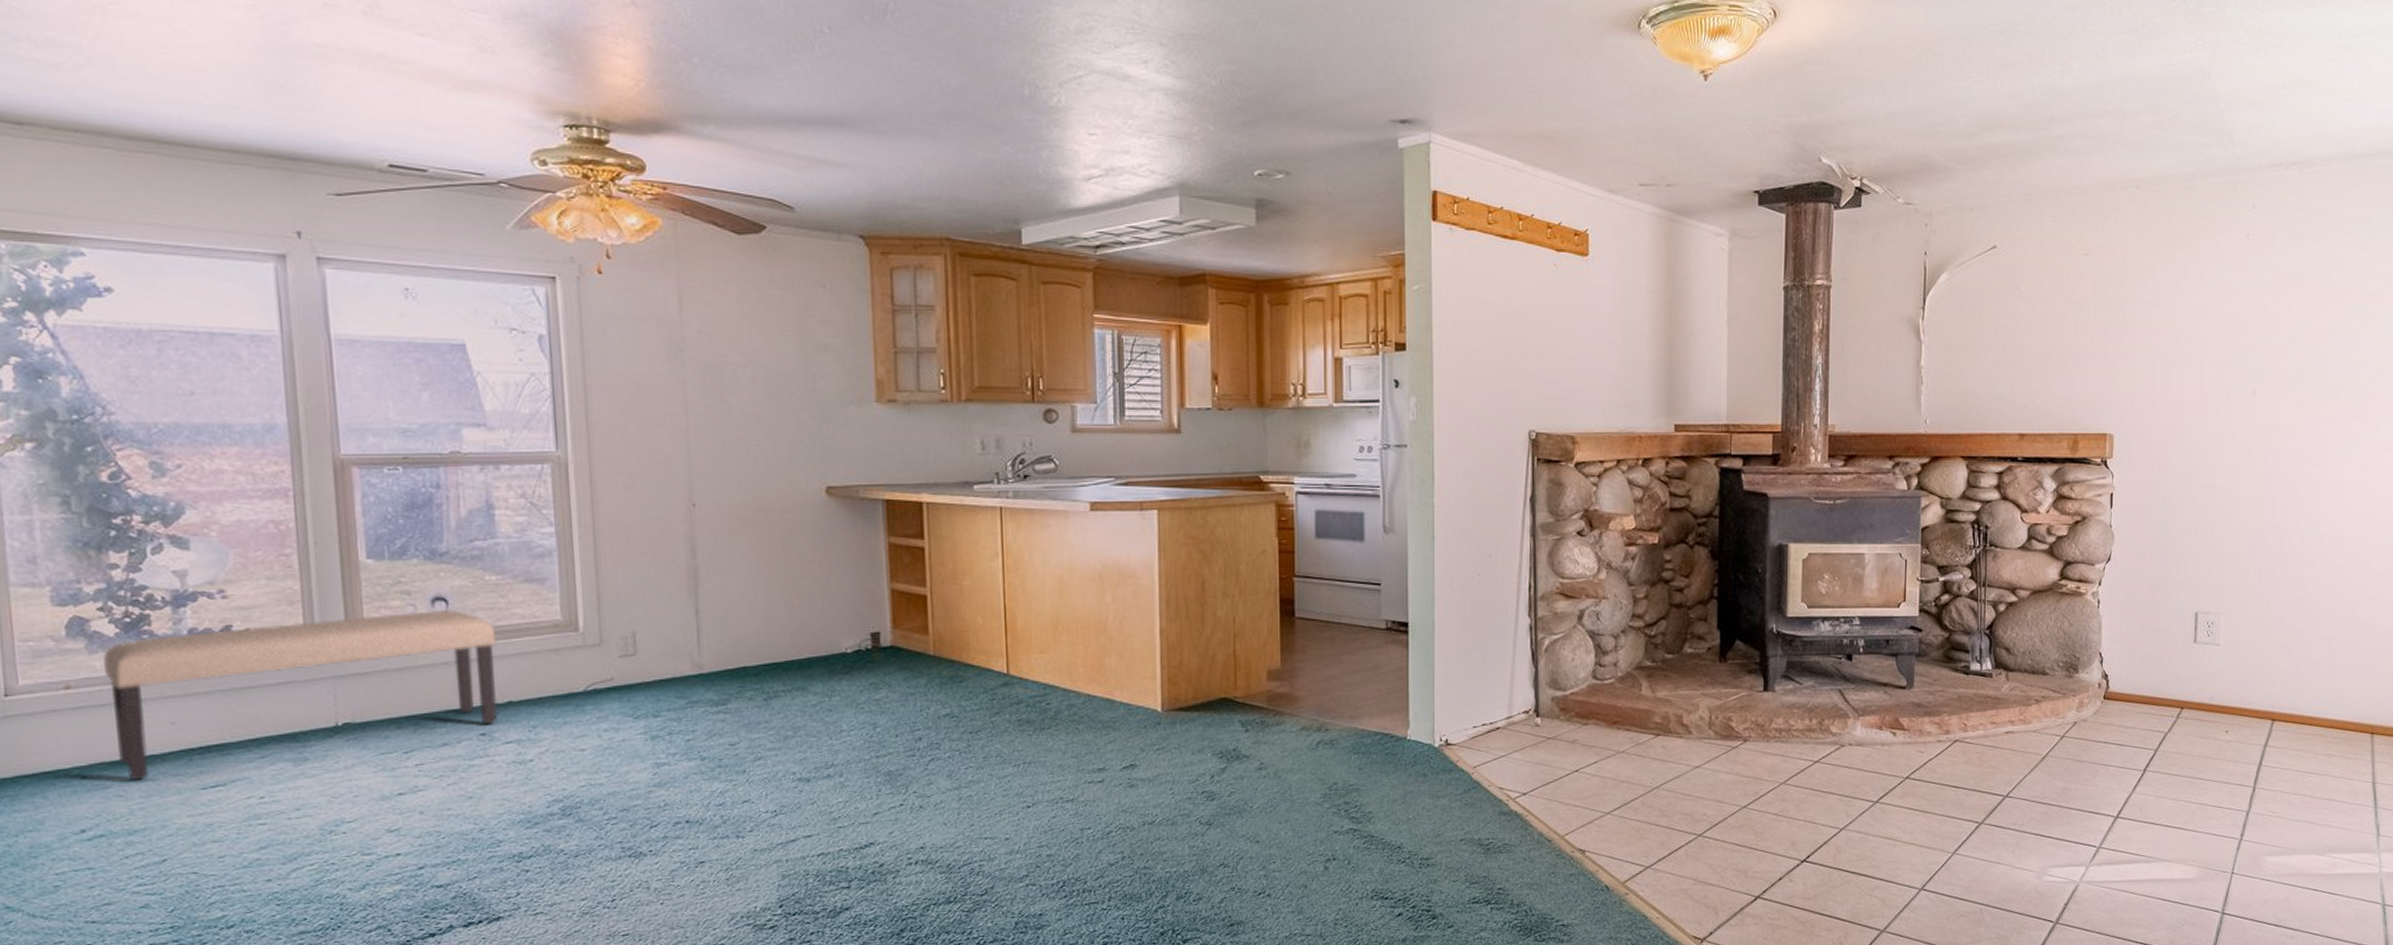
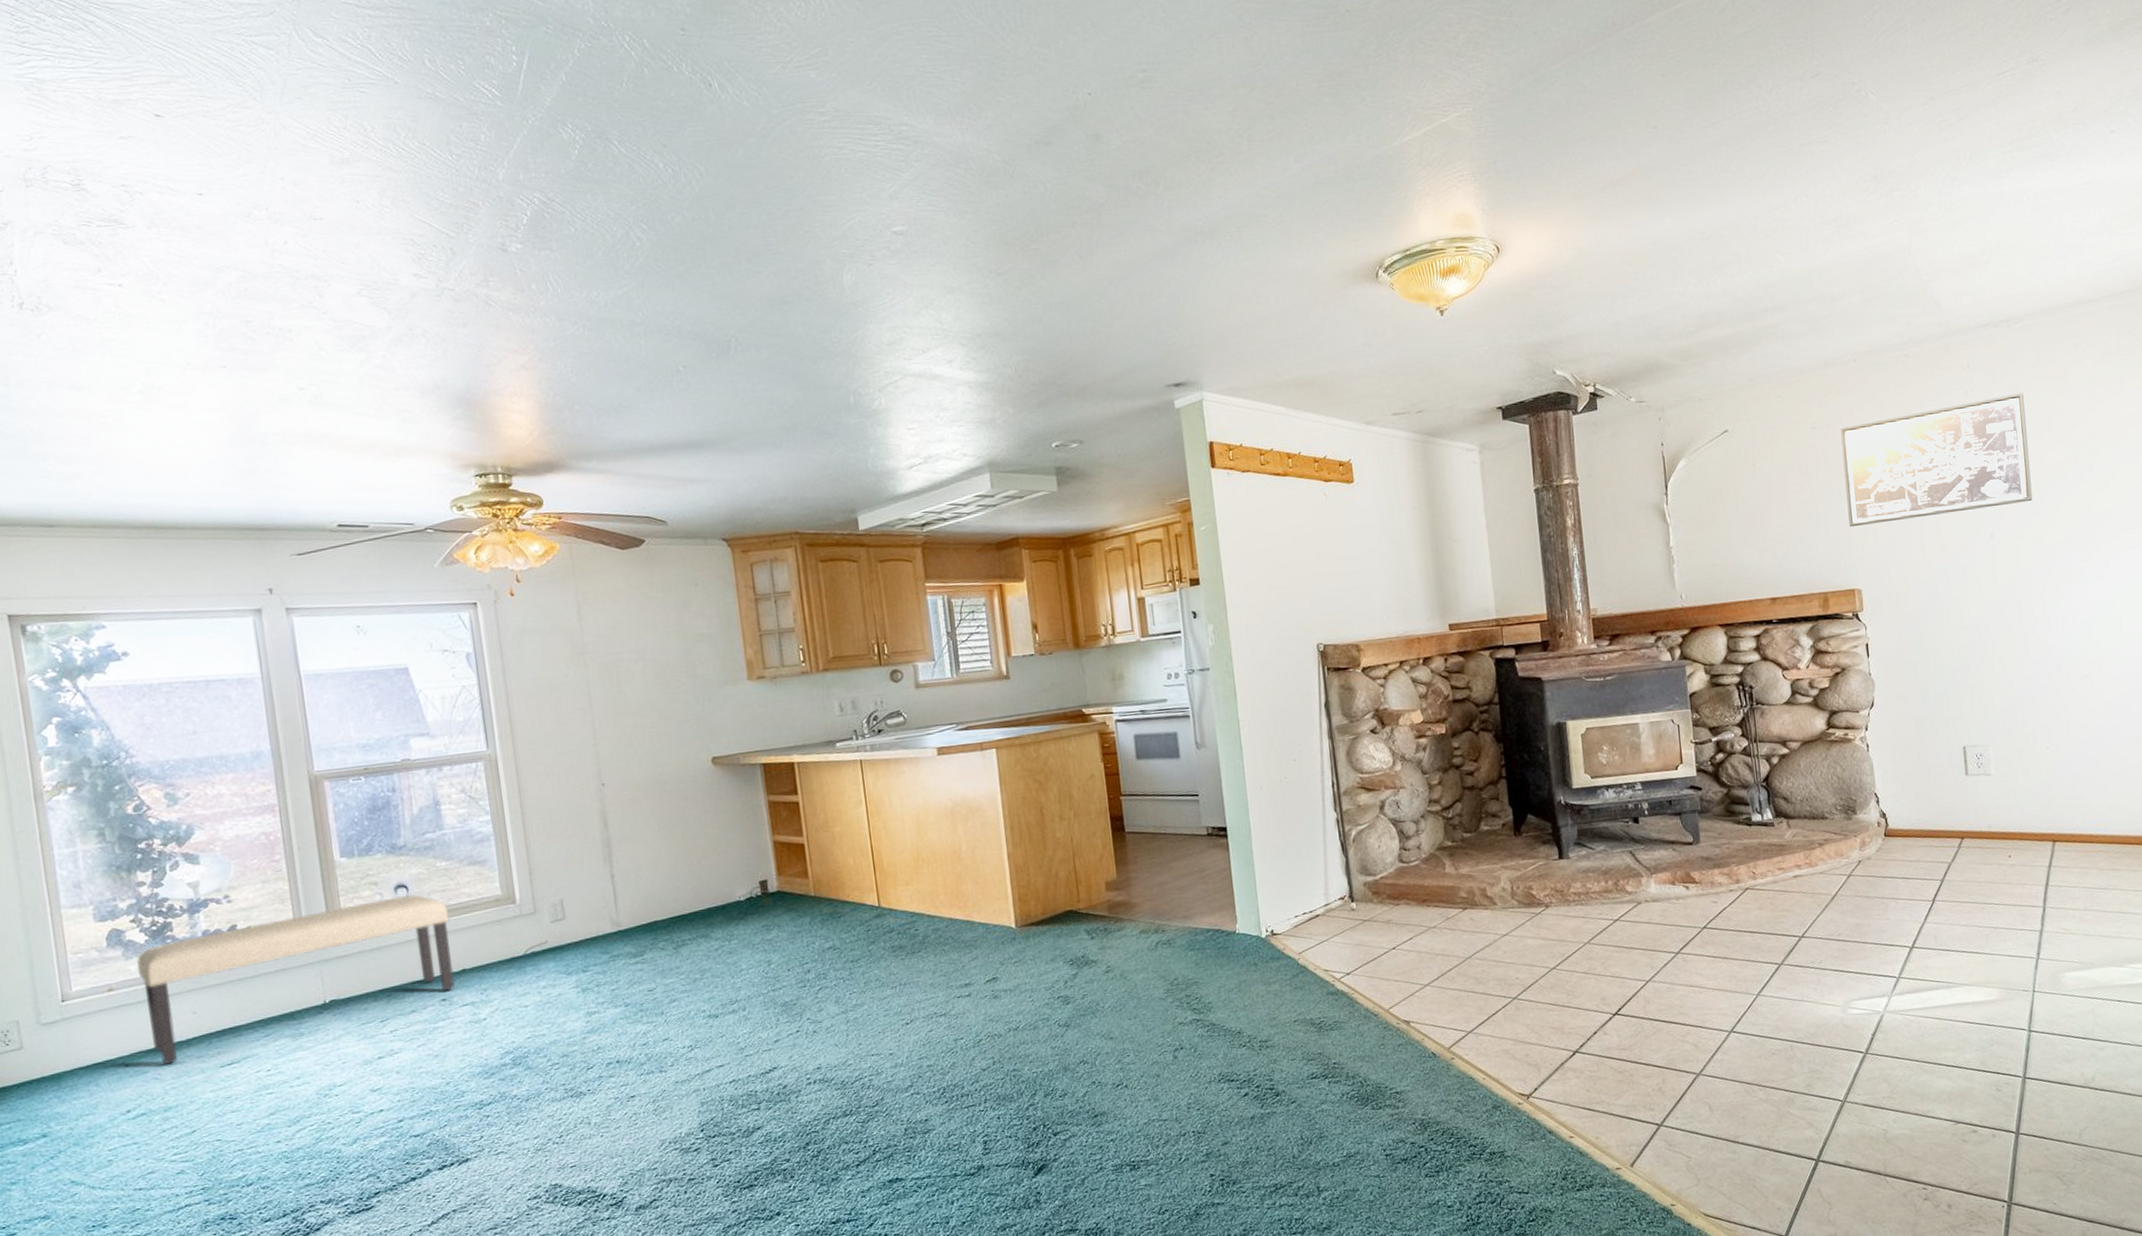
wall art: none [2110,243,2306,366] -> present [1840,392,2033,526]

